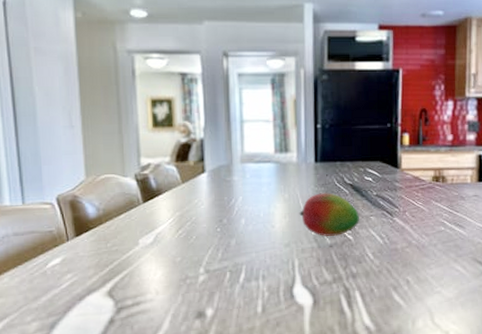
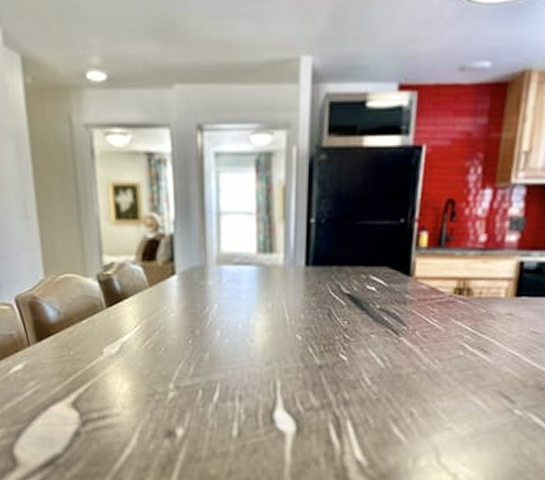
fruit: present [299,192,359,236] -> none [284,302,357,355]

